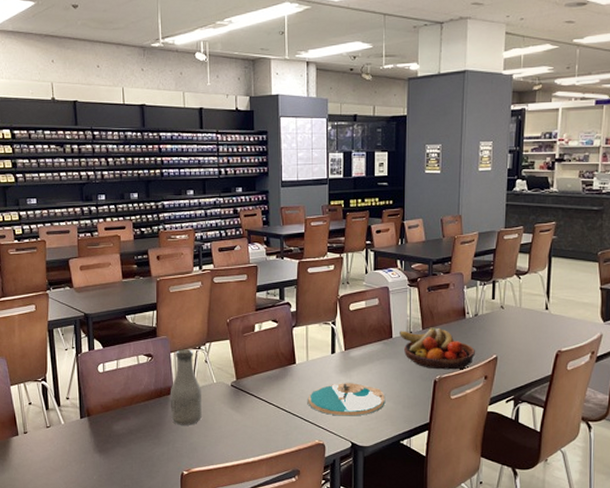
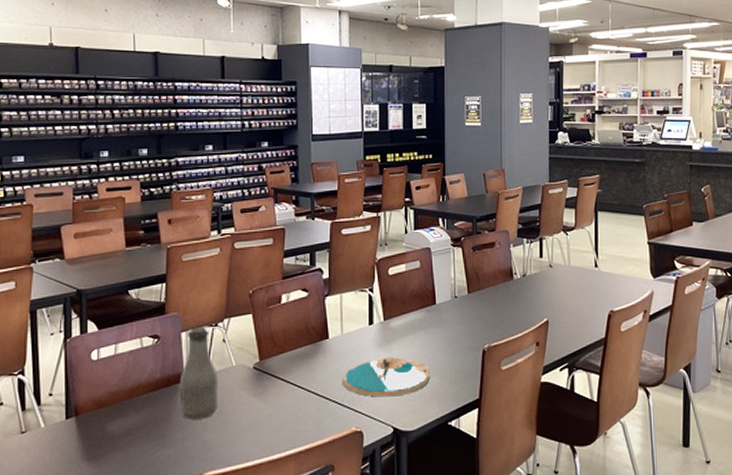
fruit bowl: present [400,327,476,370] -> none [444,291,526,338]

